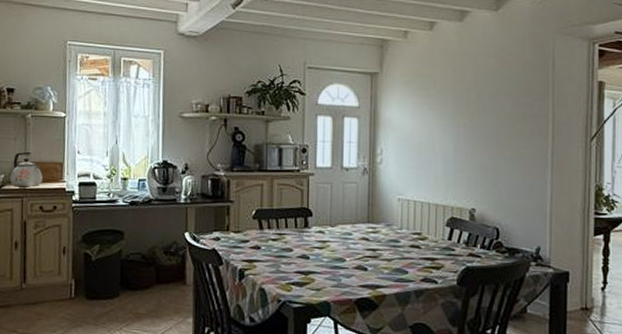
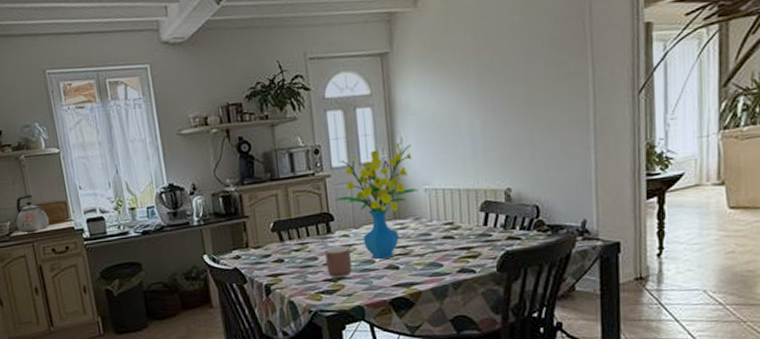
mug: none [300,241,324,272] -> present [325,246,352,278]
bouquet: none [315,153,393,259] -> present [335,143,419,259]

